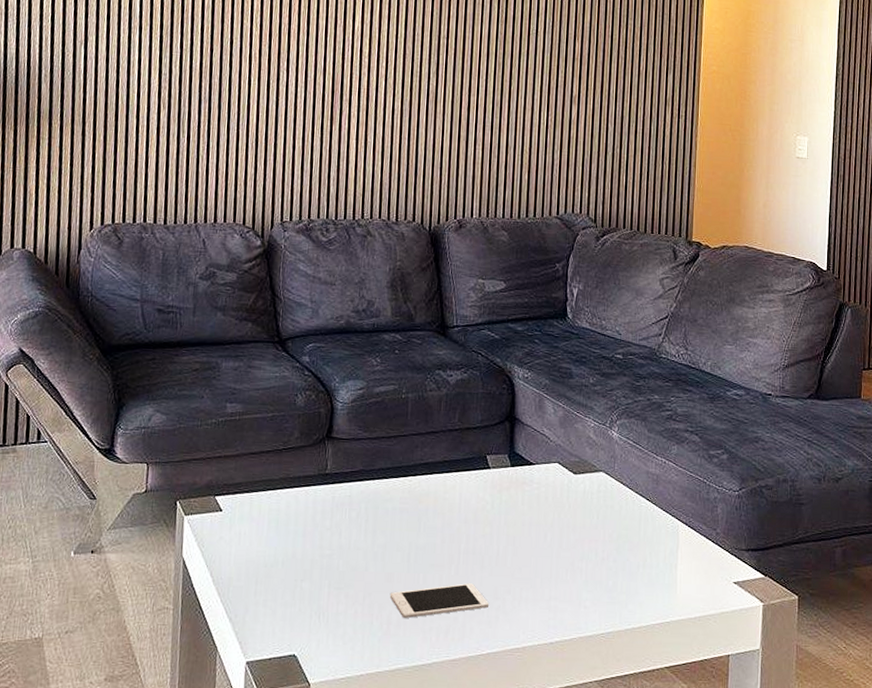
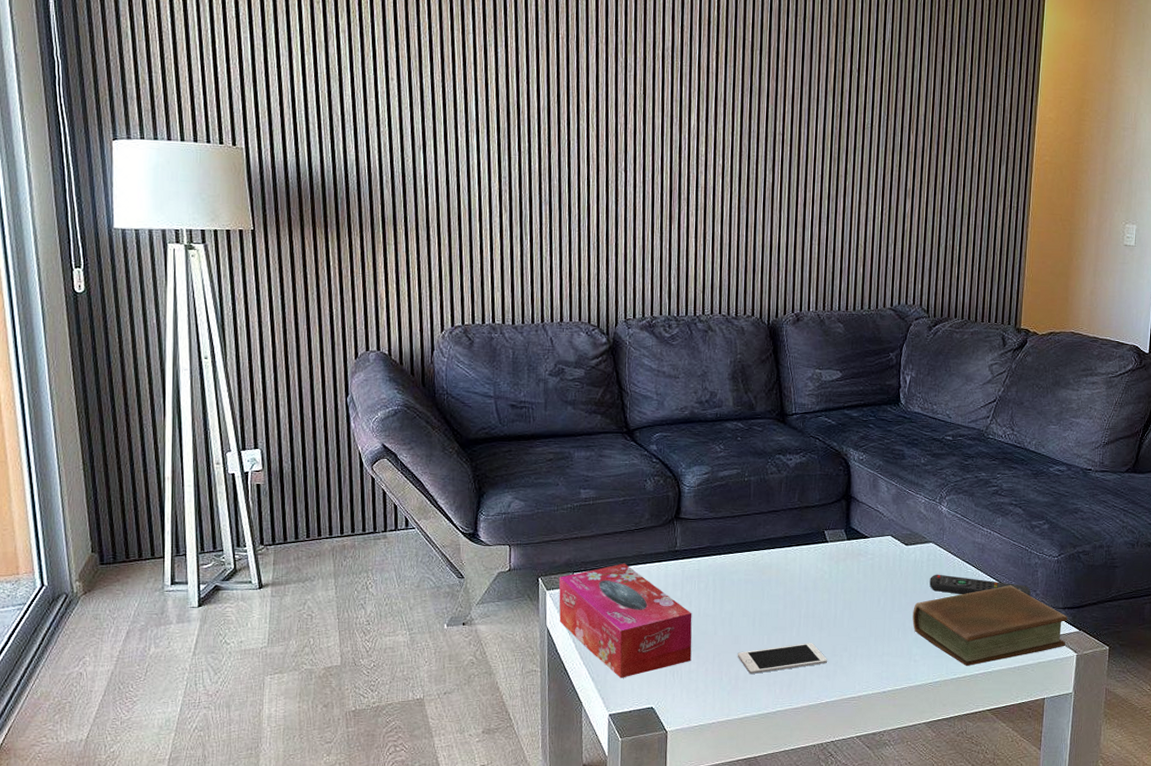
tissue box: none [196,486,342,619] -> present [558,563,692,678]
book: none [582,522,751,616] -> present [912,585,1068,667]
remote control: none [600,507,711,536] -> present [929,574,1031,597]

